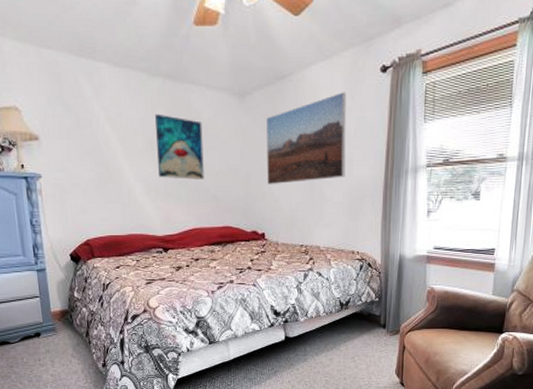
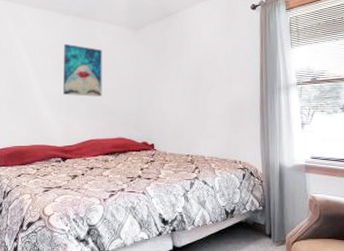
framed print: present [266,92,346,185] -> none [156,25,225,101]

